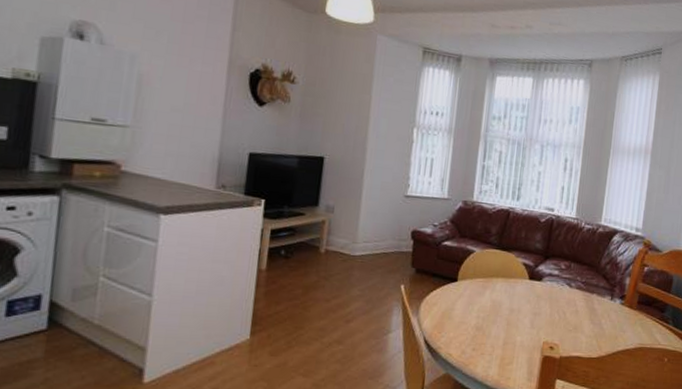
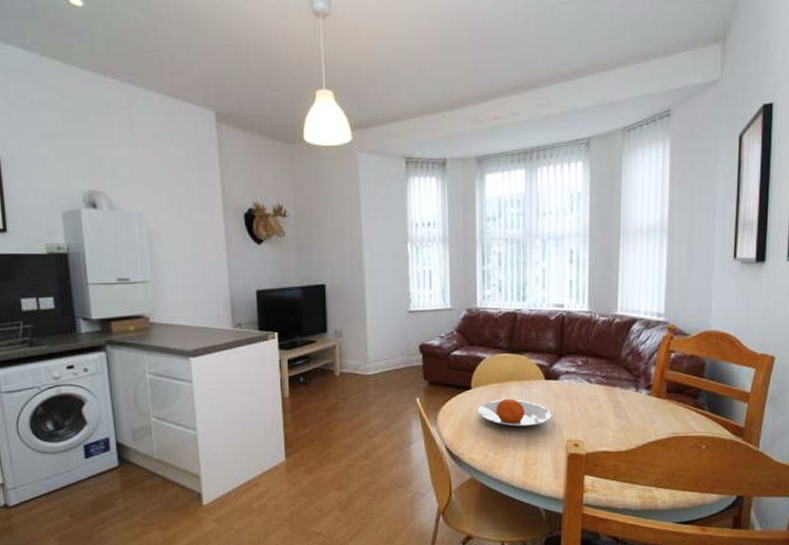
plate: none [461,294,532,325] -> present [478,398,552,427]

